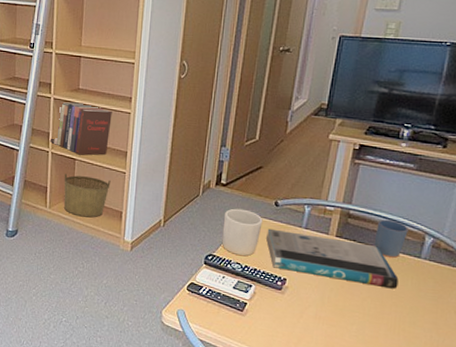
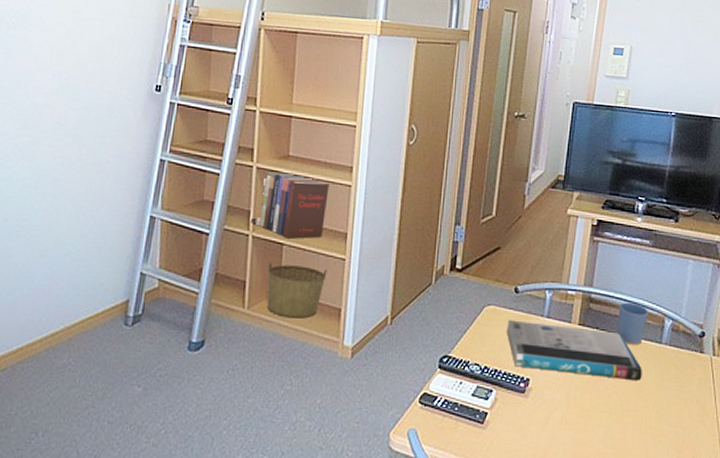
mug: present [221,208,263,256] -> none [458,298,502,355]

